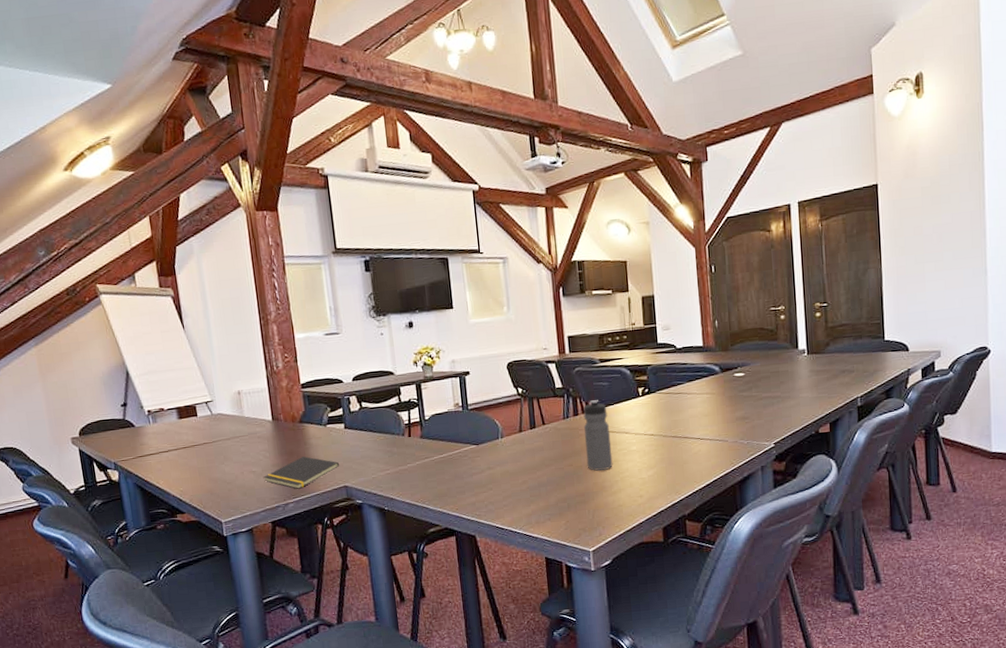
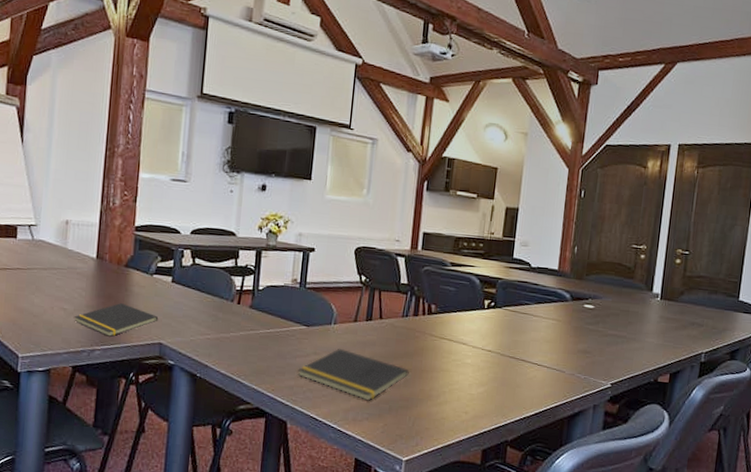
notepad: none [476,459,580,503] -> present [298,348,409,401]
water bottle: present [583,400,613,471] -> none [417,303,449,378]

